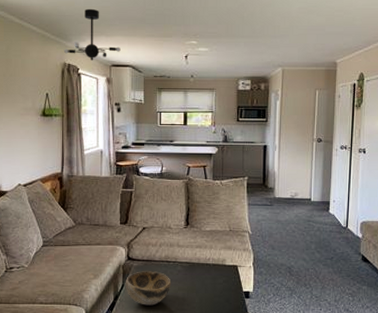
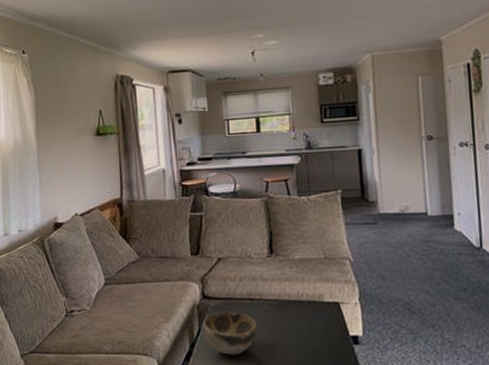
ceiling light fixture: present [63,8,121,61] -> none [115,12,178,69]

